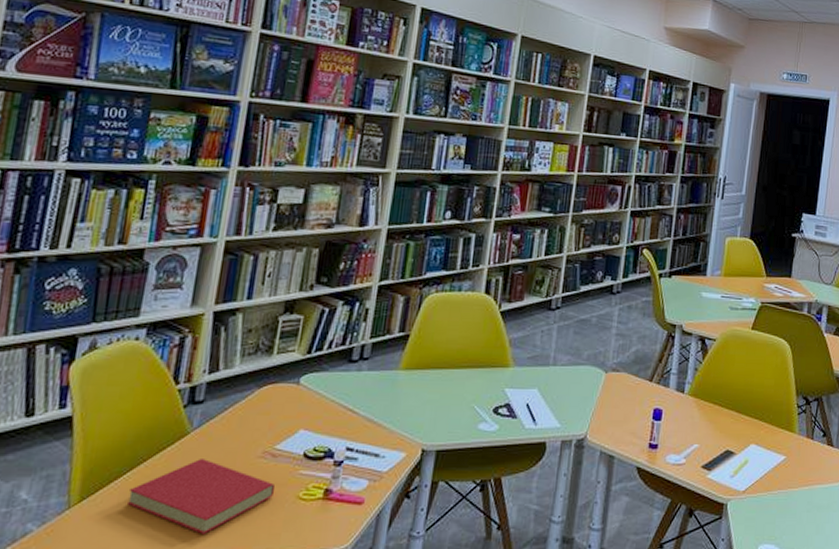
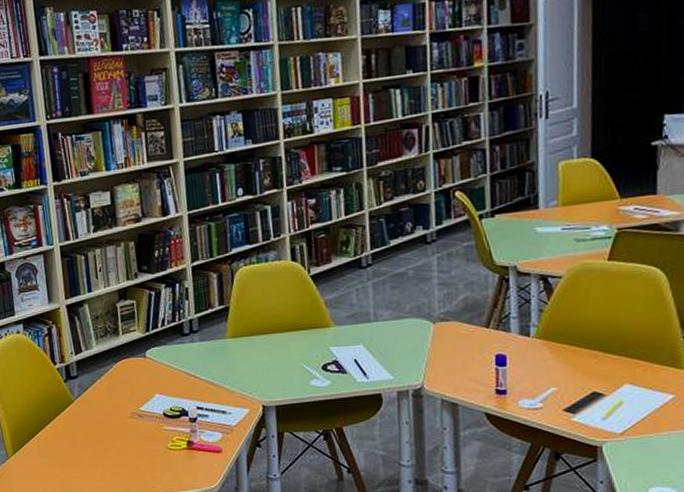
book: present [128,459,276,534] -> none [44,420,149,476]

